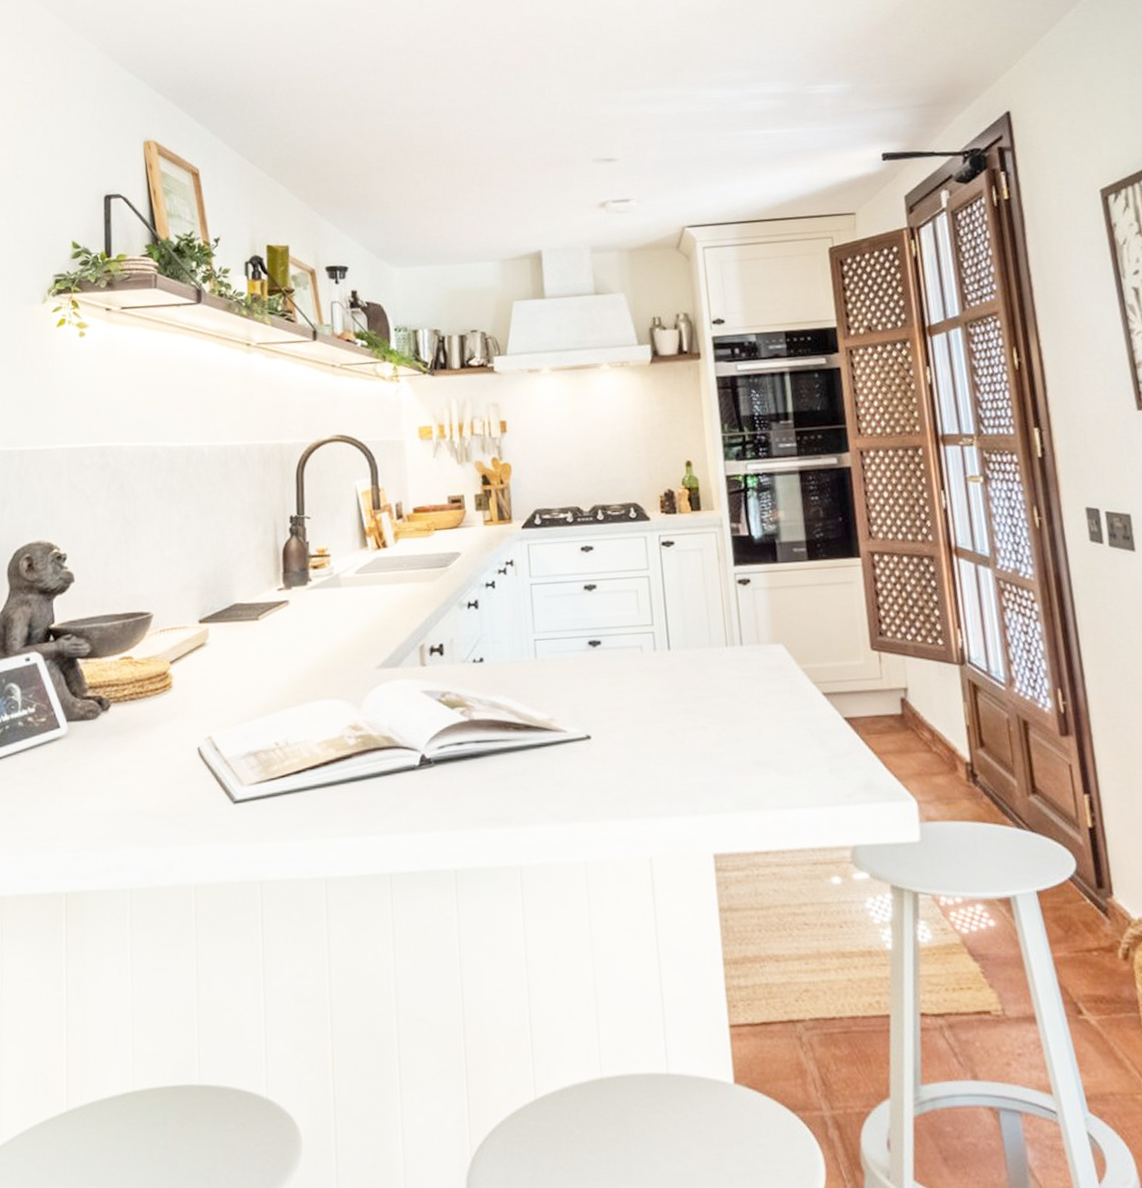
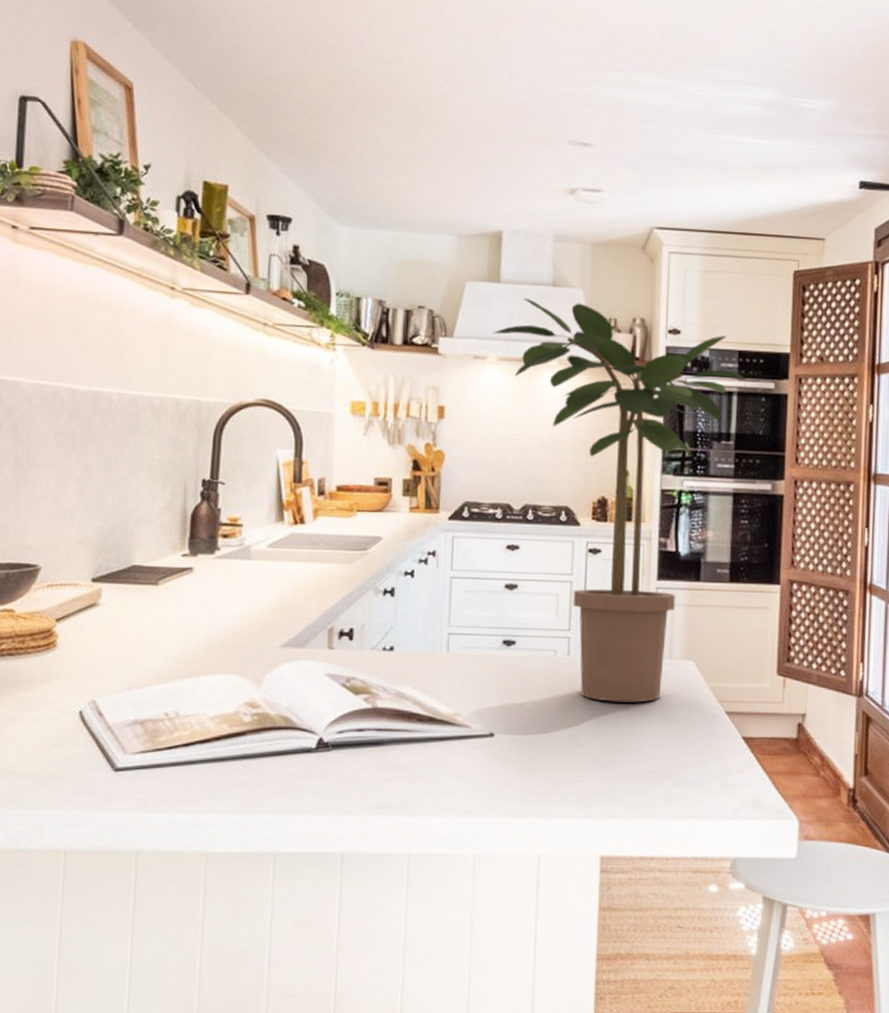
potted plant: none [543,307,797,694] -> present [492,297,747,703]

